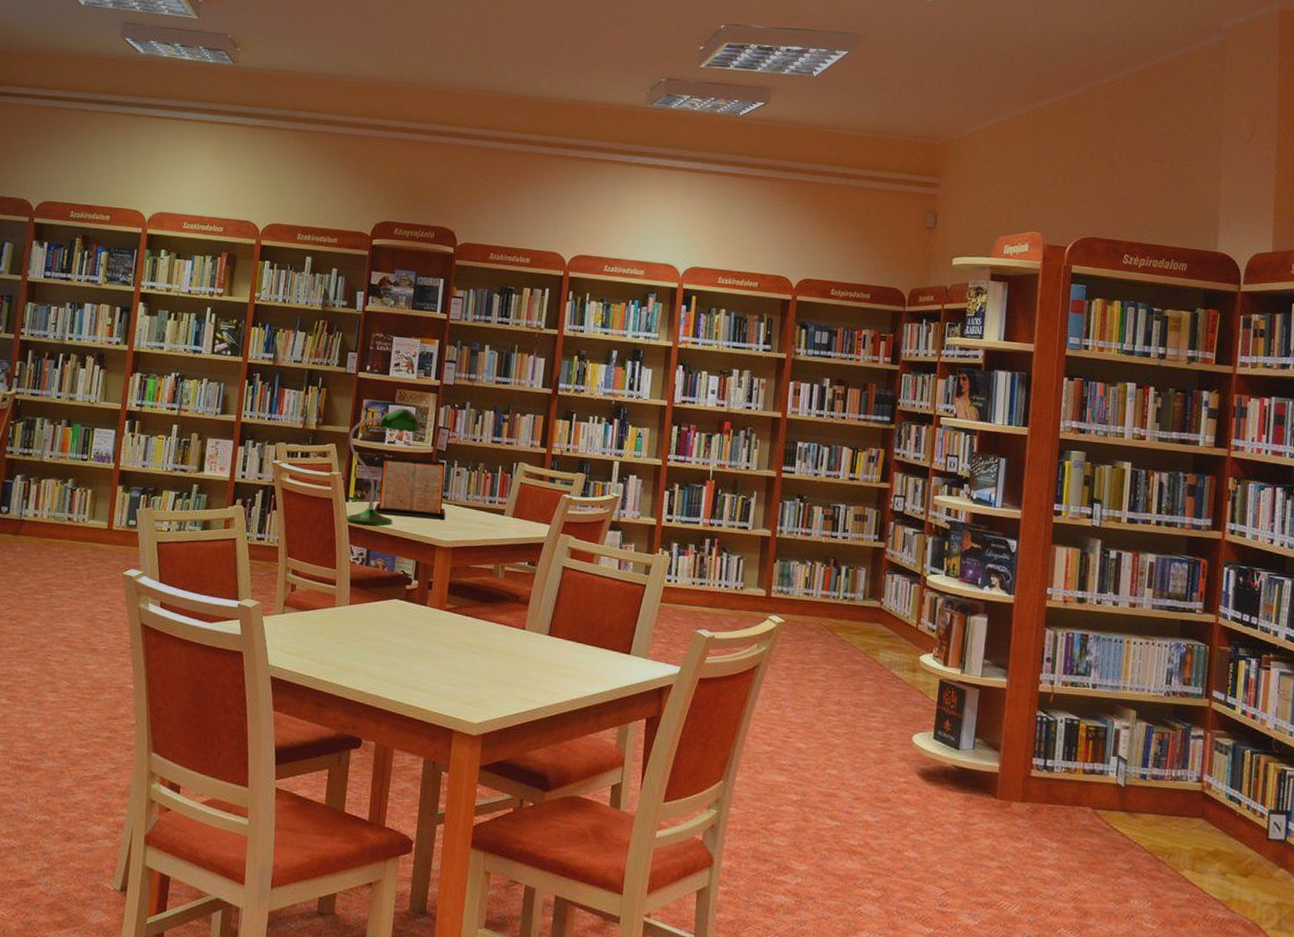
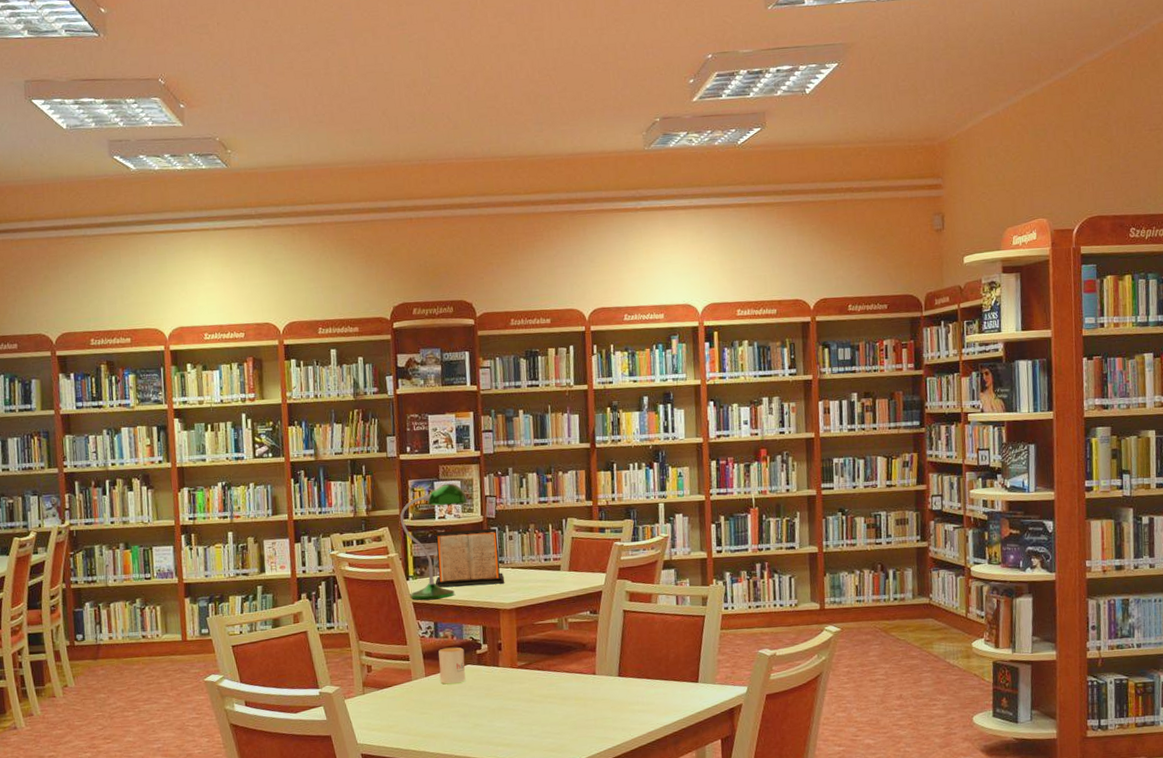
mug: none [364,577,394,617] -> present [438,647,466,685]

